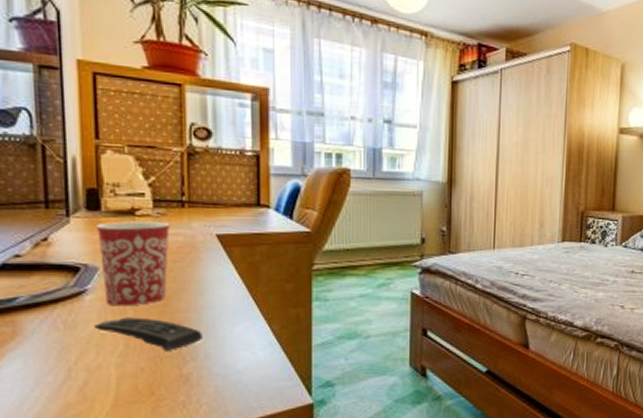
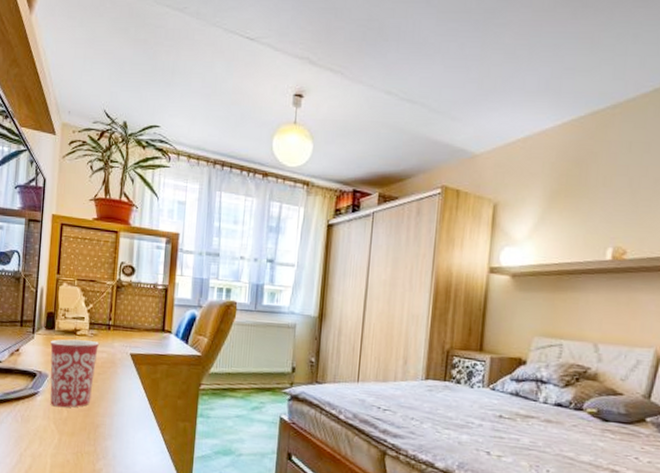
remote control: present [94,317,203,351] -> none [40,416,113,448]

